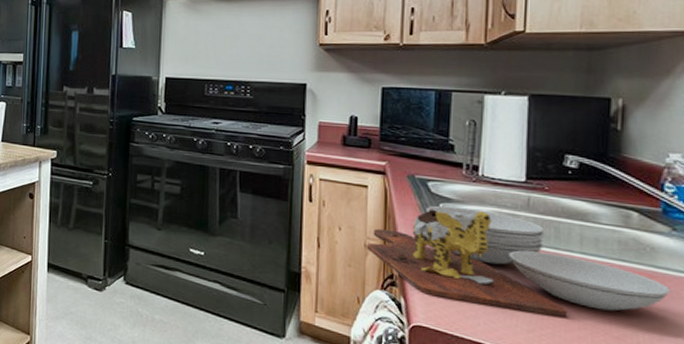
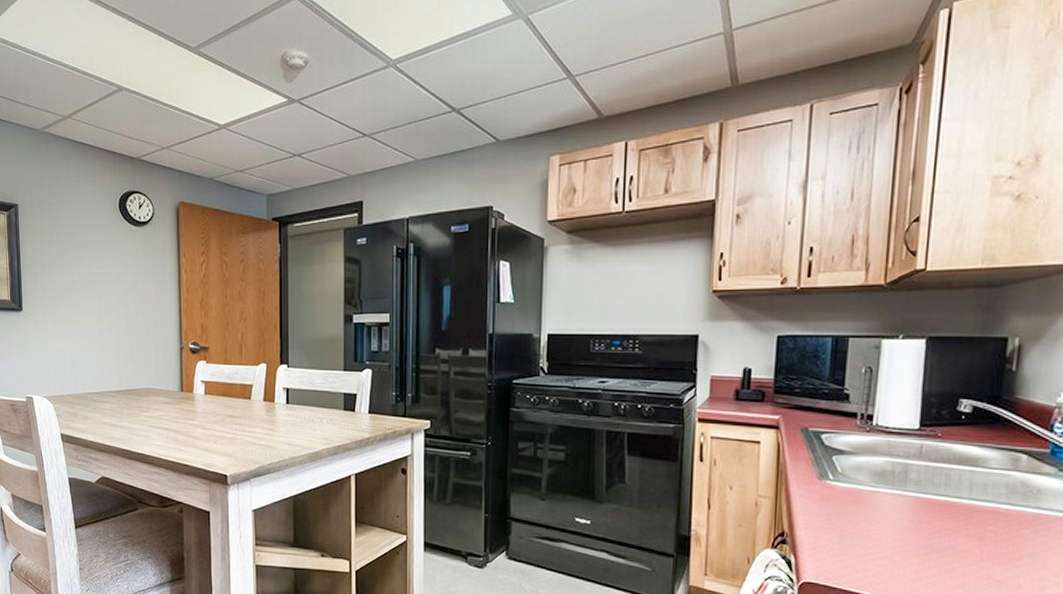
cutting board: present [366,205,671,317] -> none [757,458,1053,564]

